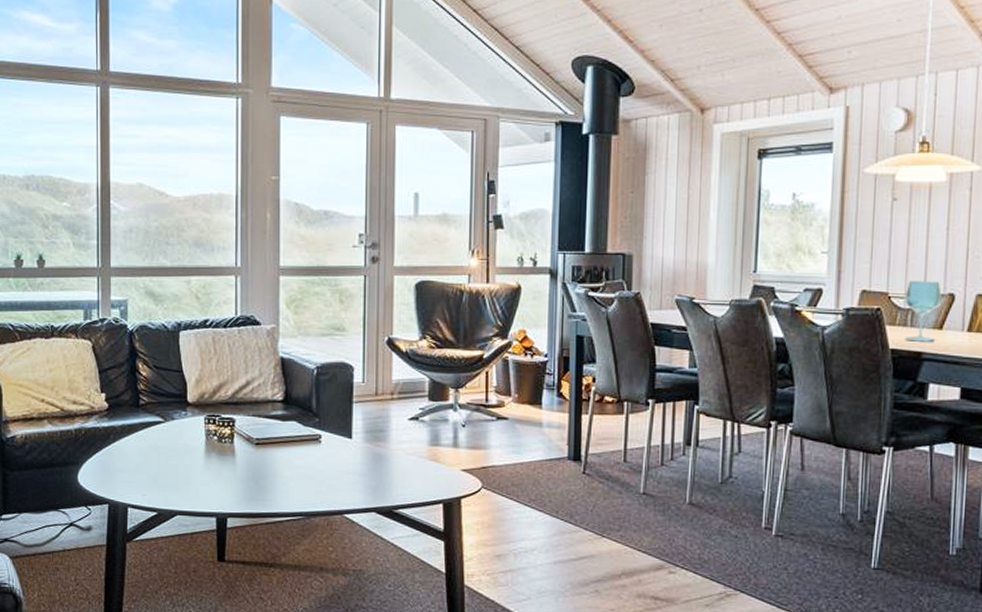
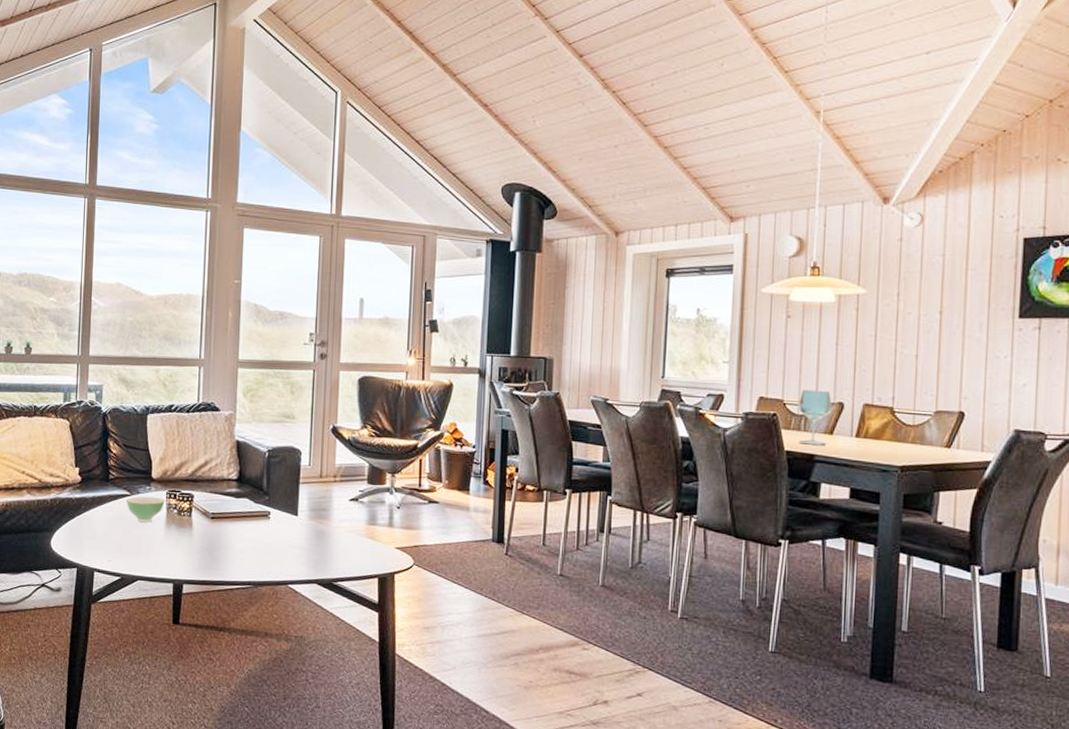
bowl: none [159,422,203,452] -> present [125,496,165,523]

